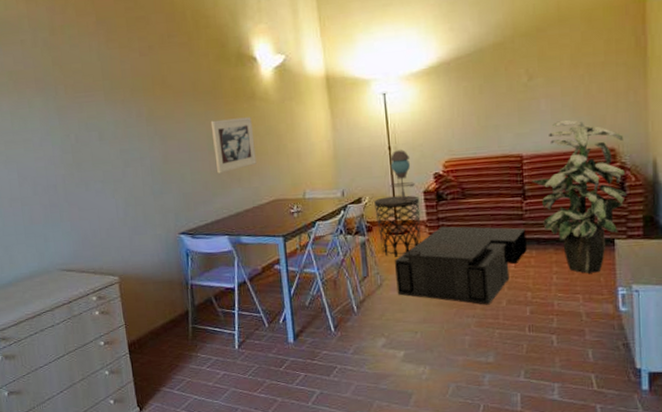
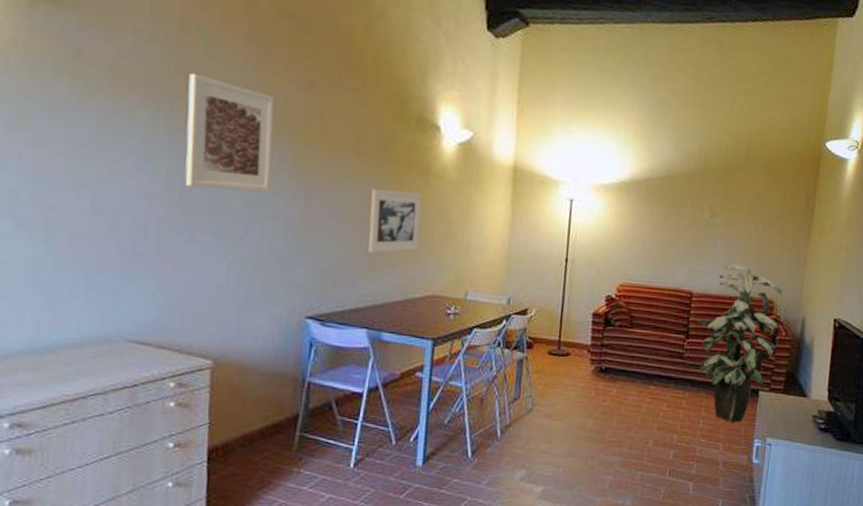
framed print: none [63,62,134,148] -> present [185,73,274,193]
side table: present [374,195,421,257] -> none [538,312,588,381]
table lamp: present [390,150,418,203] -> none [557,263,586,322]
coffee table: present [394,226,527,305] -> none [547,354,684,444]

